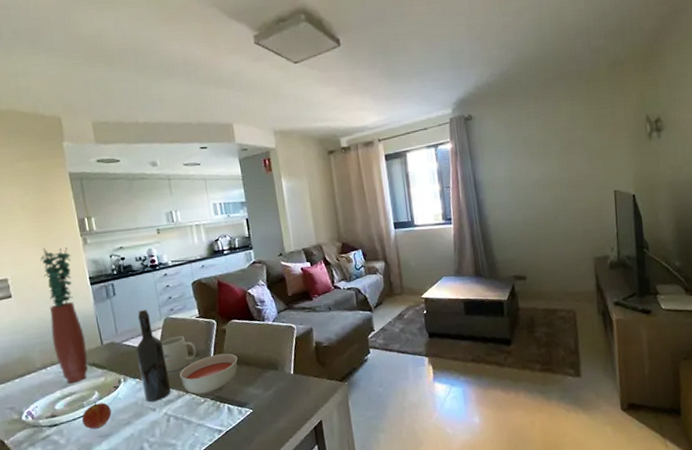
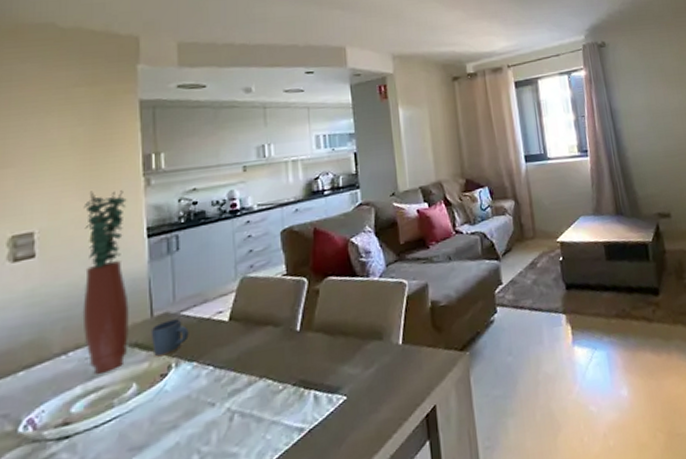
fruit: present [82,401,112,429] -> none [108,398,152,440]
mug: none [102,347,131,374] -> present [151,318,189,357]
wine bottle: present [135,309,171,402] -> none [197,266,239,394]
mug: present [161,336,197,373] -> none [233,300,279,351]
bowl: present [179,353,238,396] -> none [253,320,332,380]

